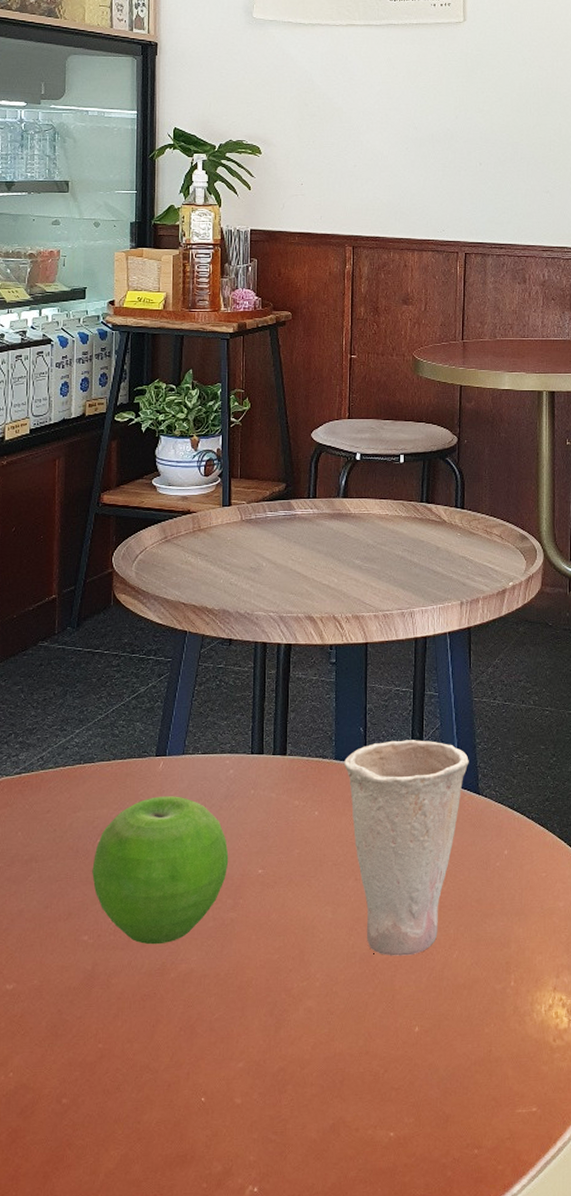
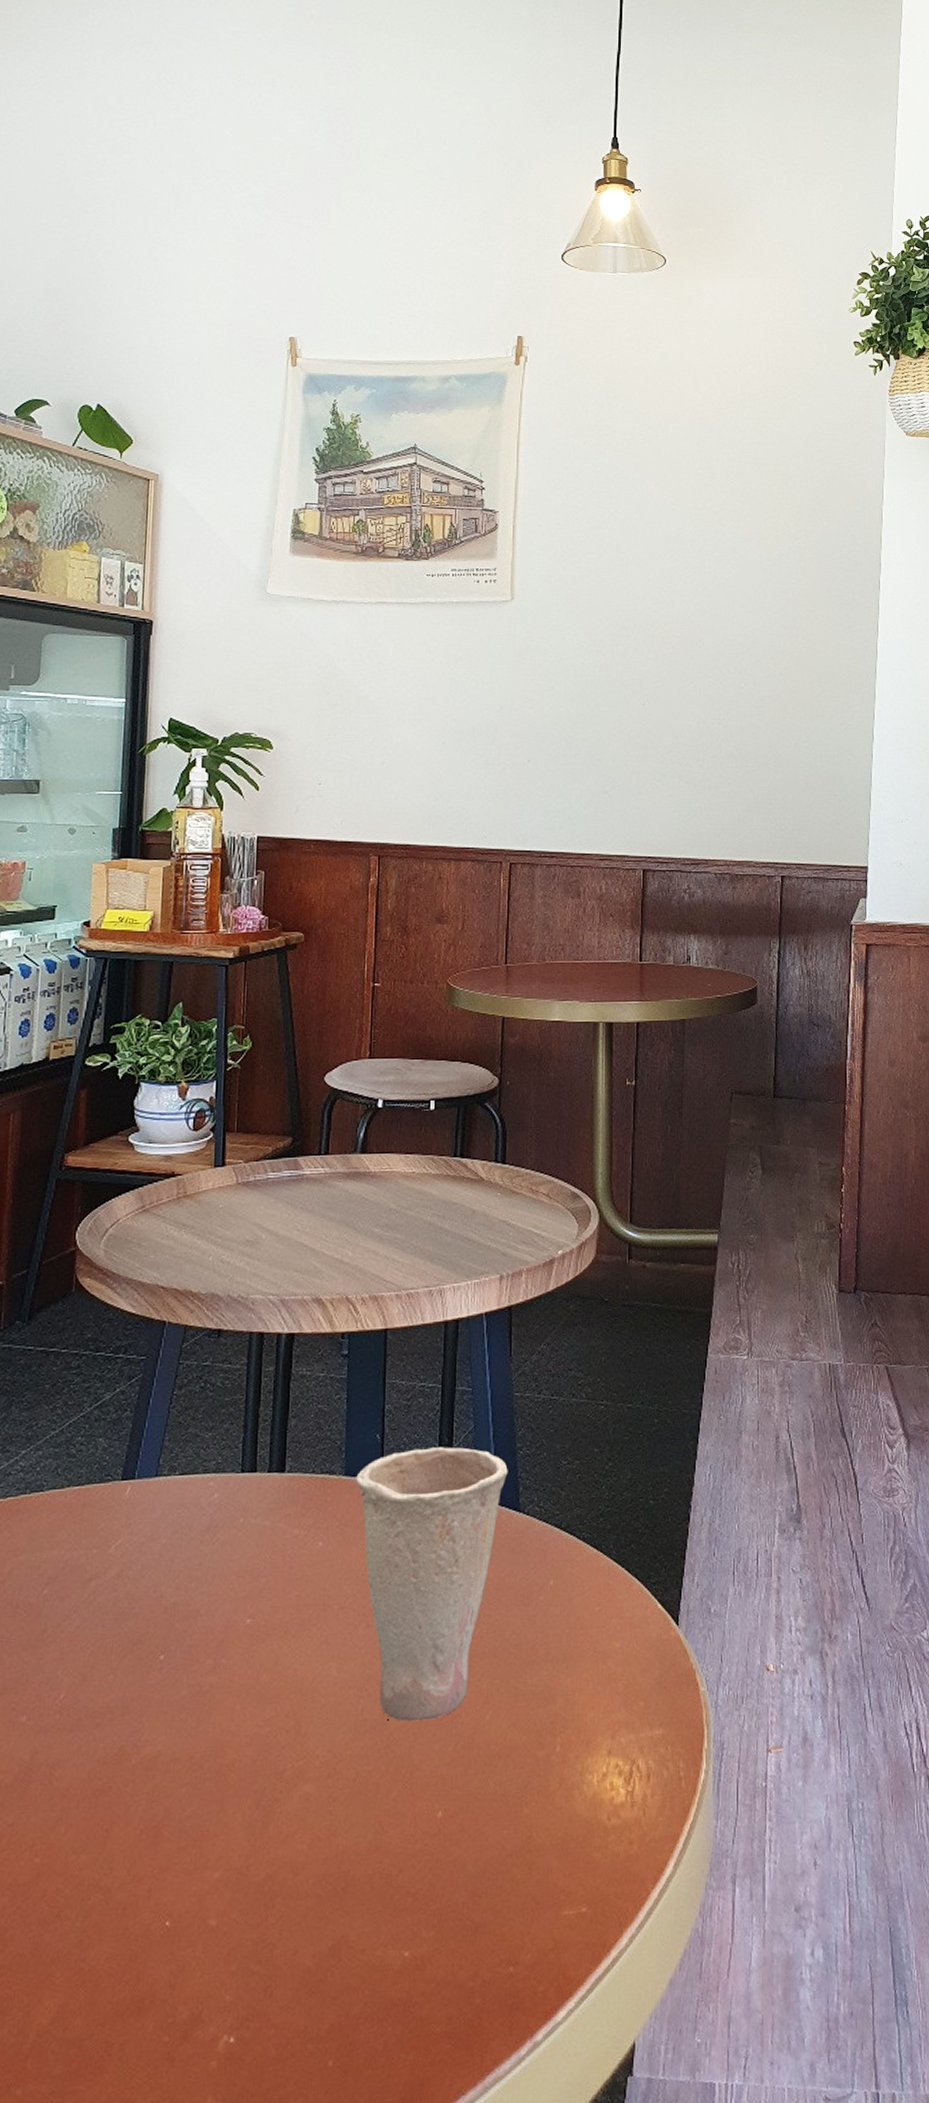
fruit: present [92,796,229,945] -> none [35,1529,210,1723]

